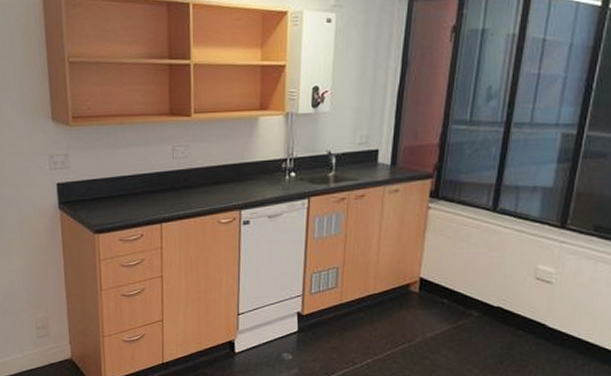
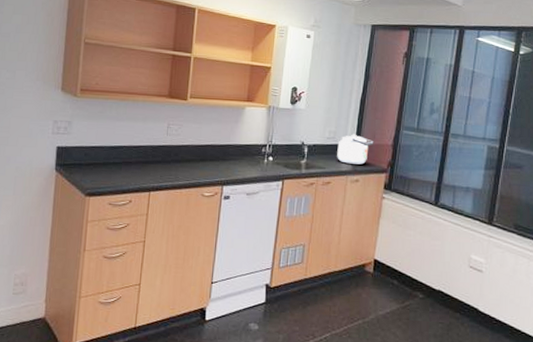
kettle: none [371,135,416,172] -> present [337,134,374,165]

